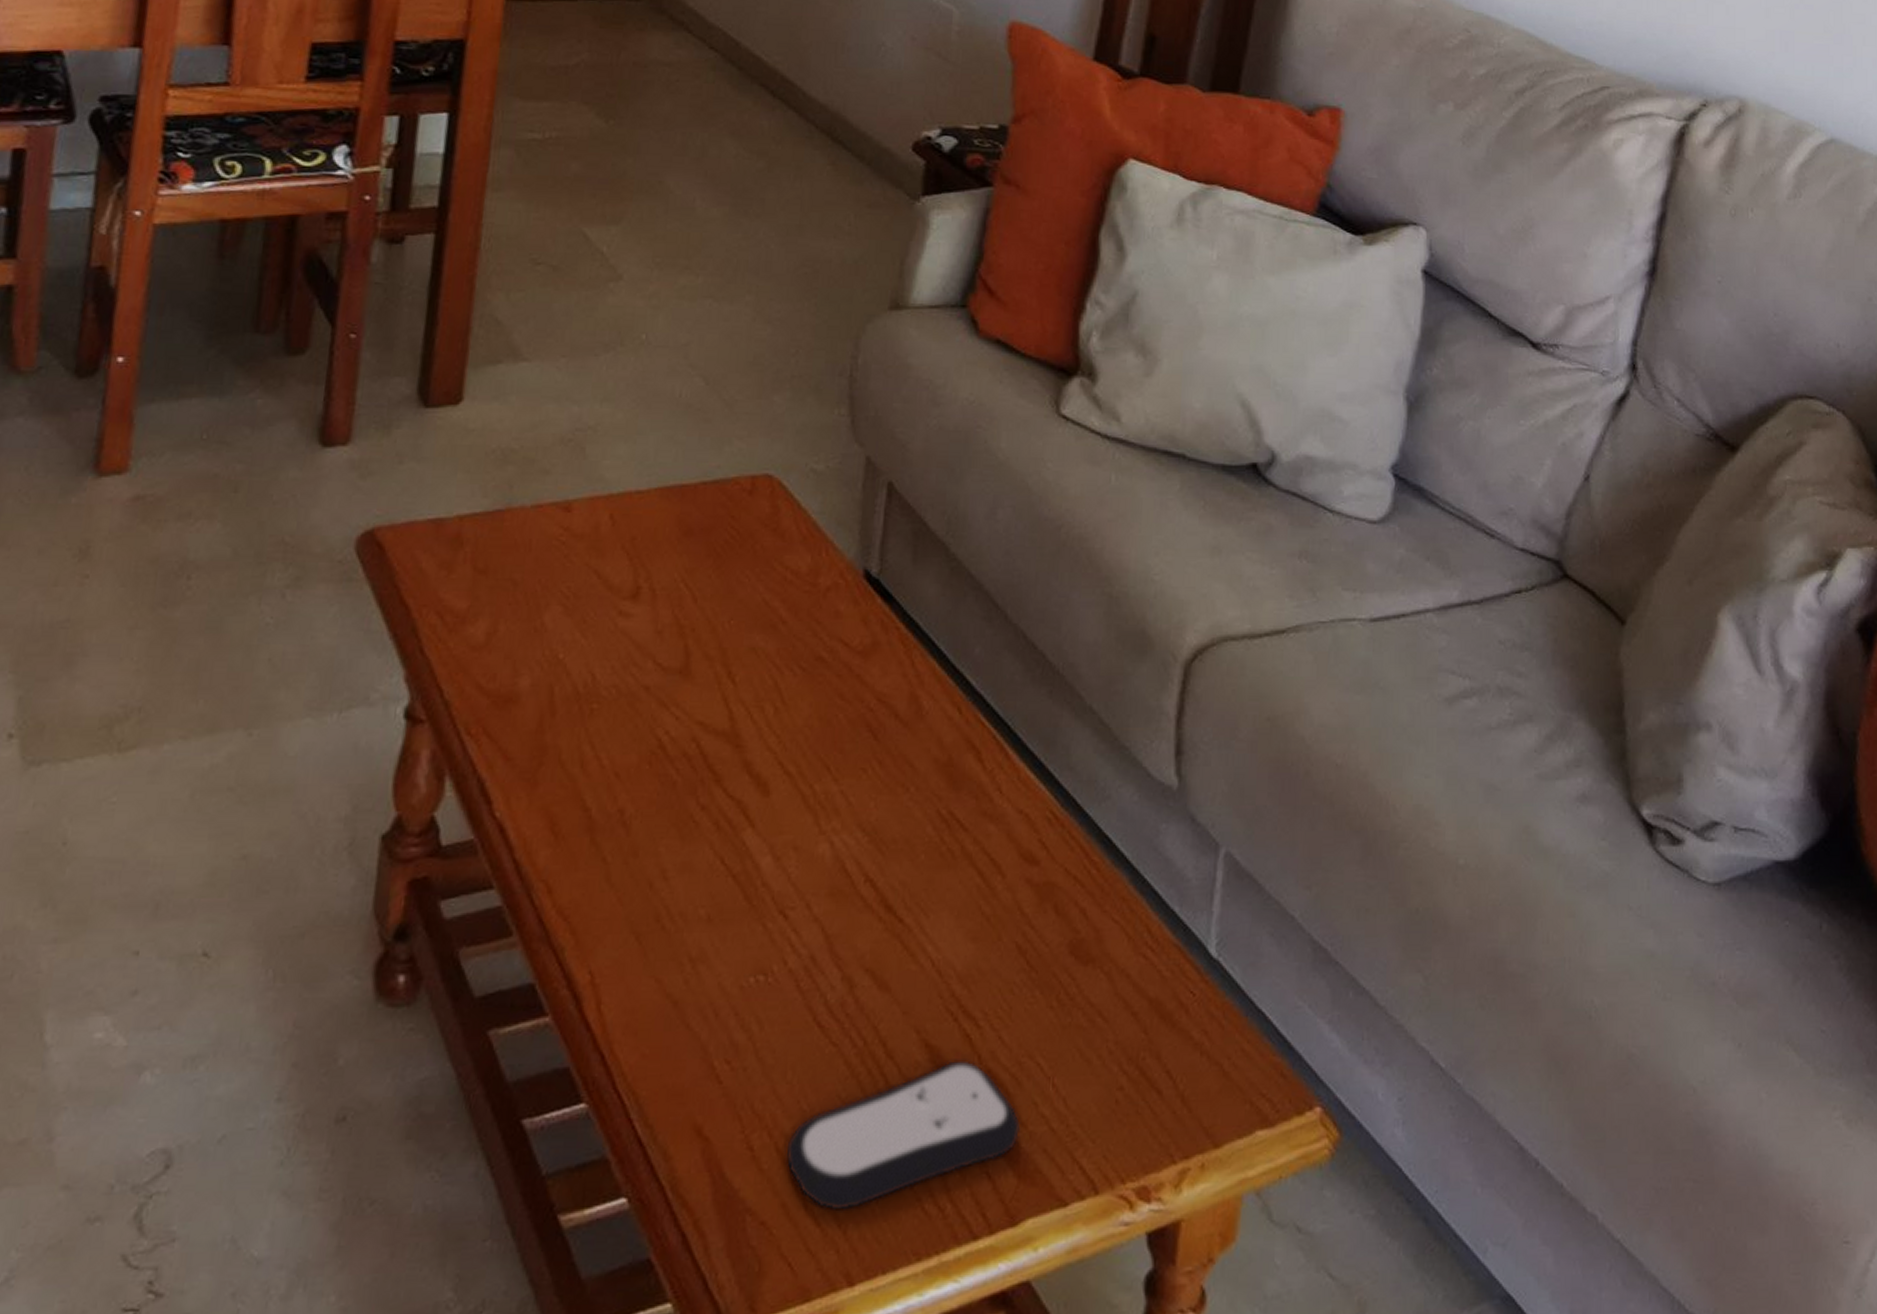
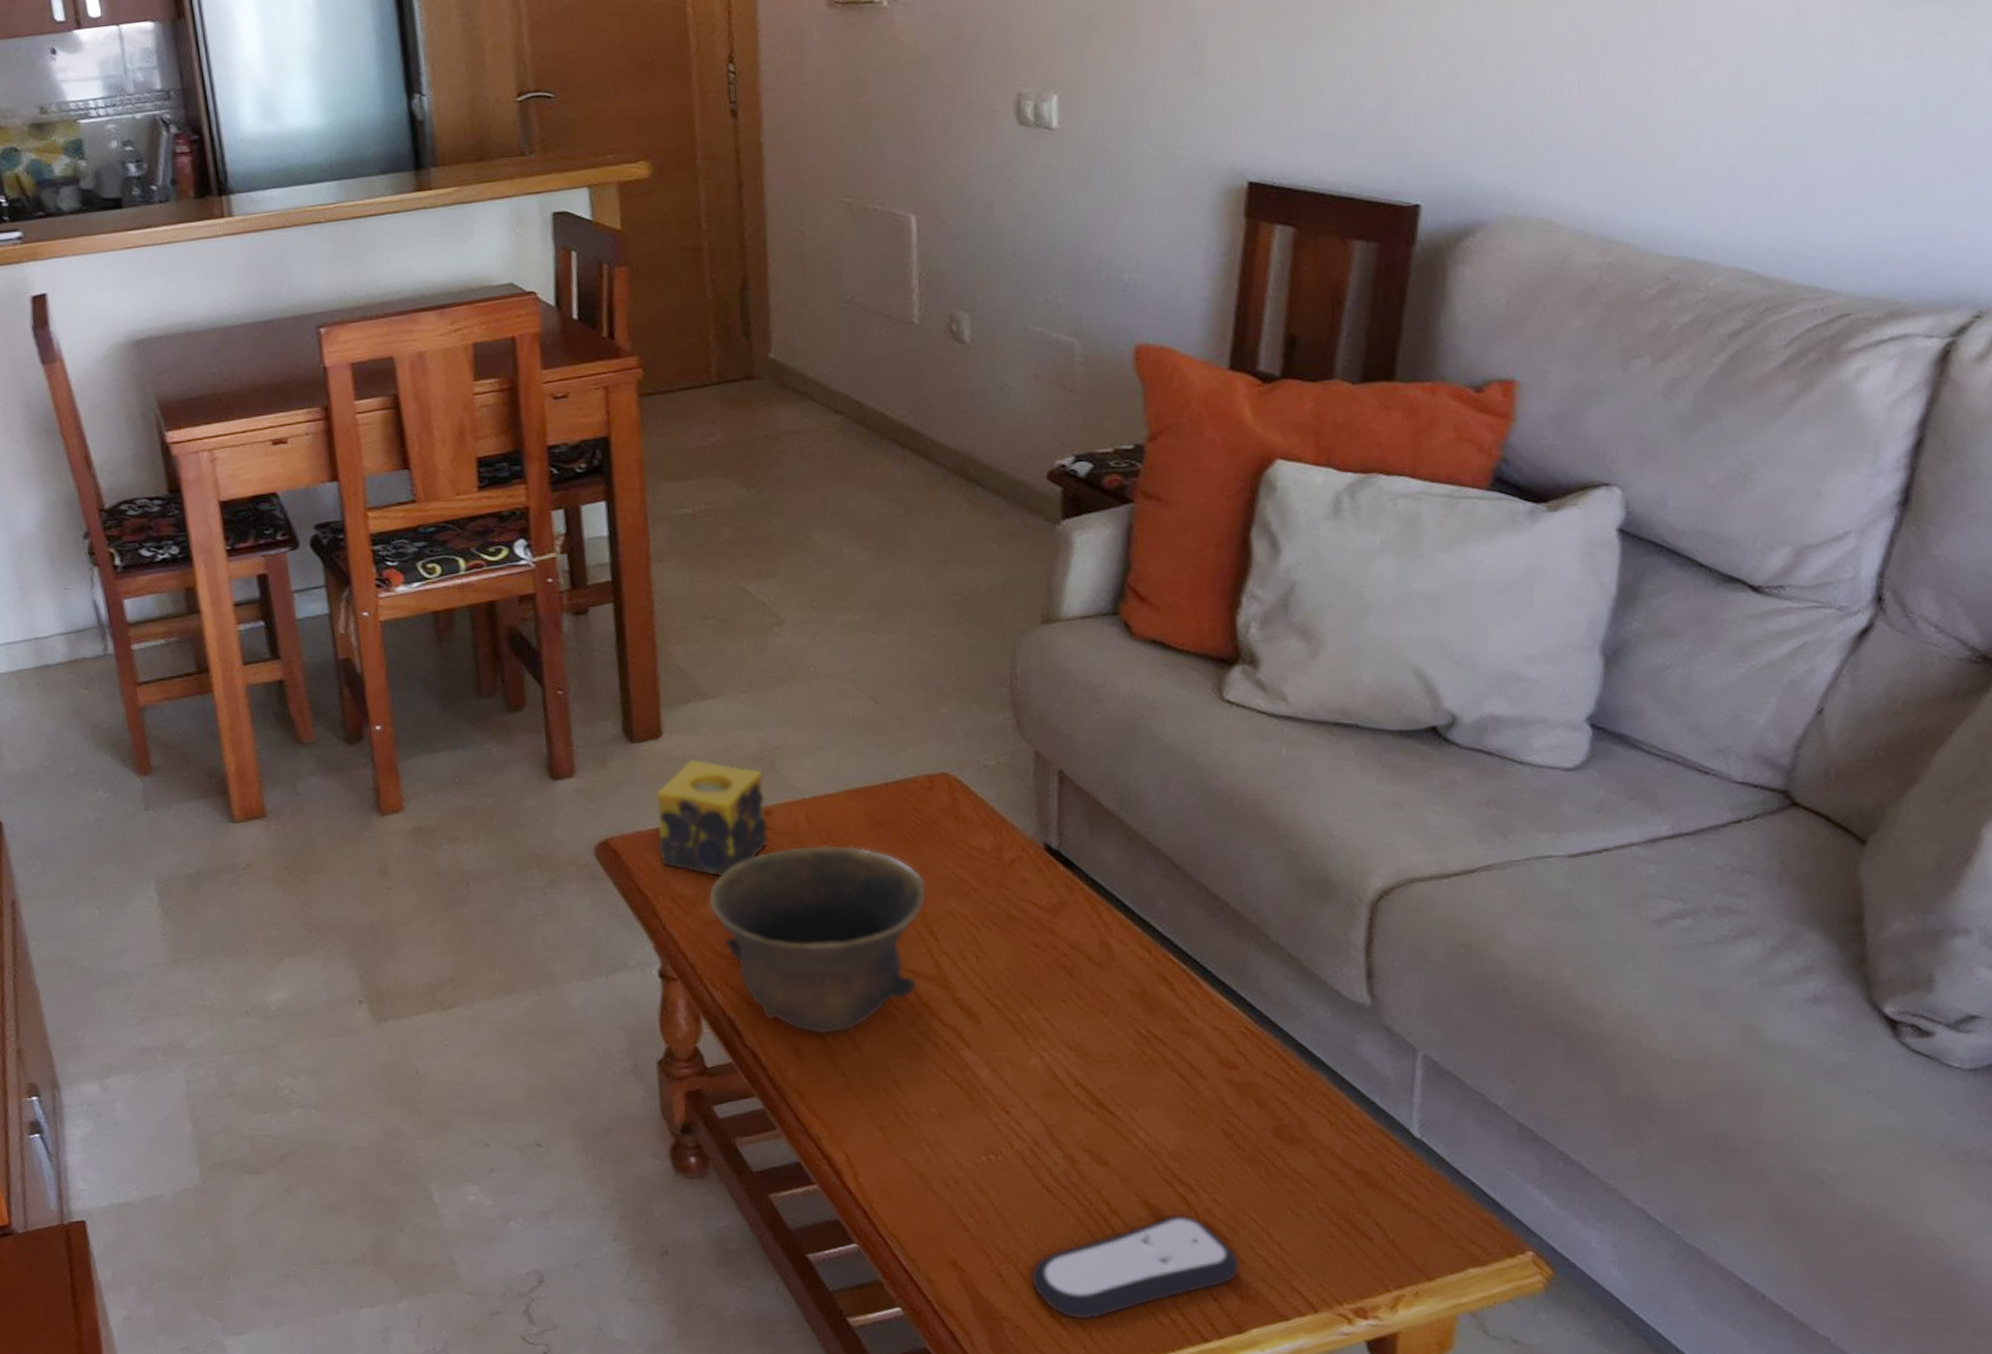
candle: none [432,434,570,587] -> present [656,759,769,877]
bowl: none [479,554,732,803] -> present [708,845,927,1034]

